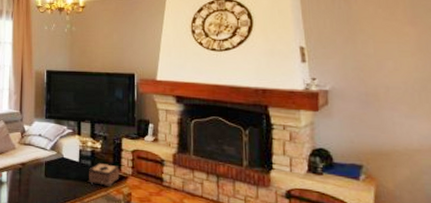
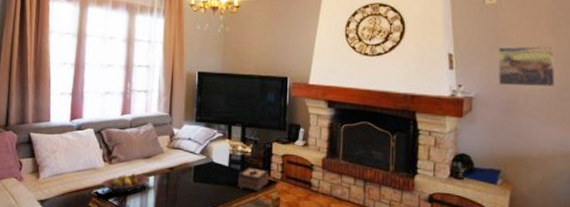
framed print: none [352,36,418,79] -> present [497,45,555,88]

